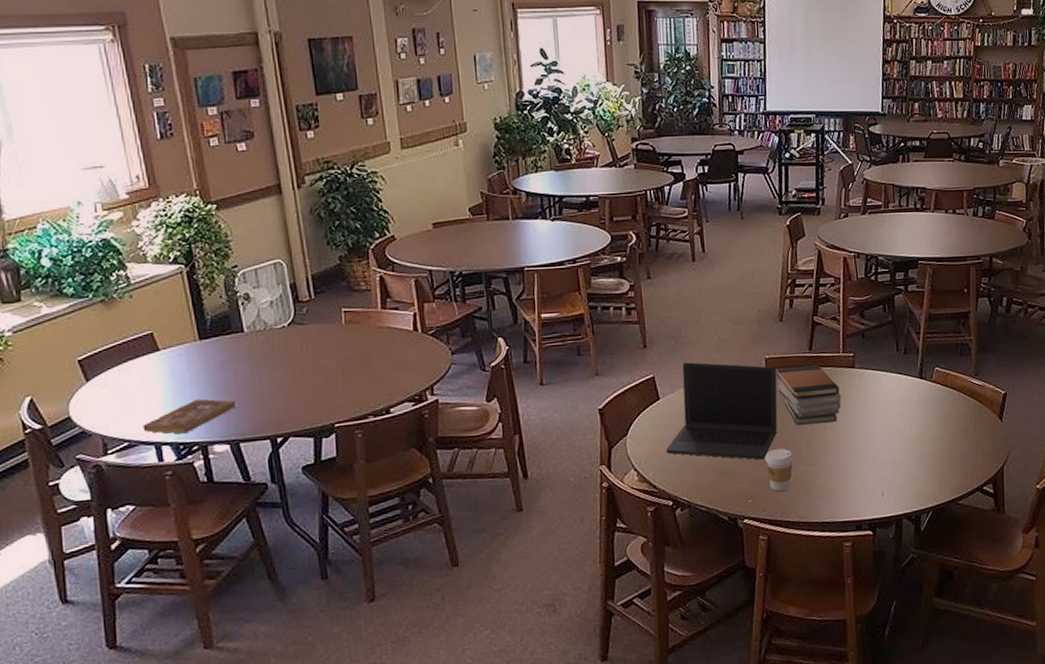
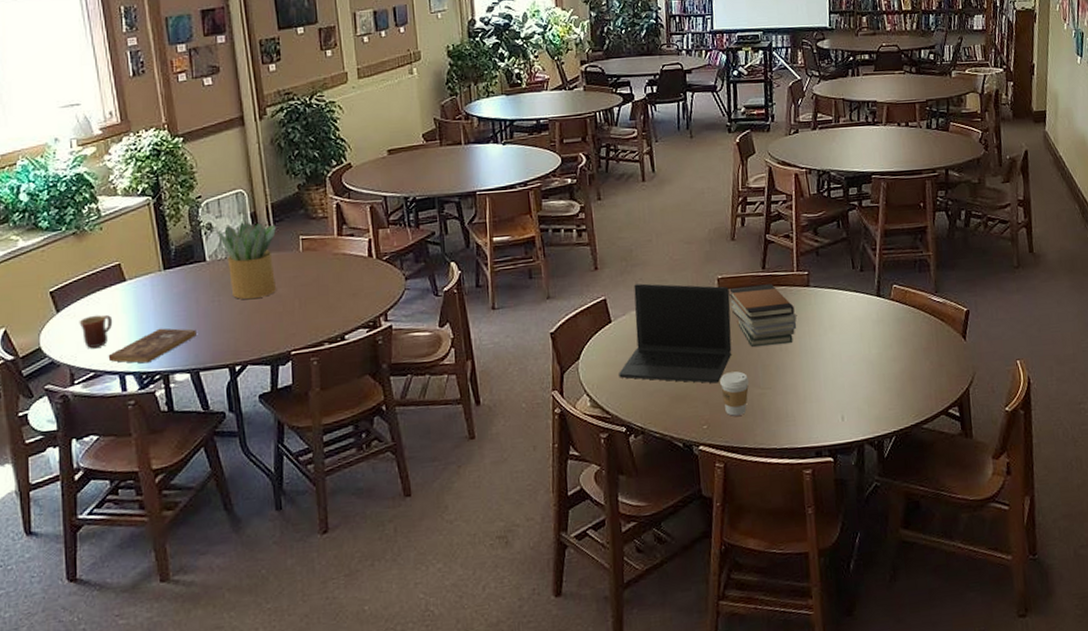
mug: none [110,384,147,418] -> present [79,314,113,348]
potted plant: none [254,293,318,372] -> present [216,222,276,300]

